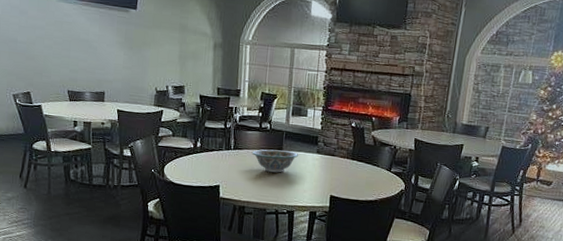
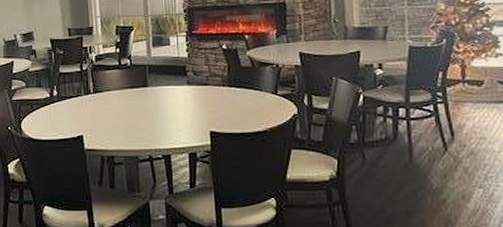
decorative bowl: present [251,149,299,173] -> none [113,87,167,113]

